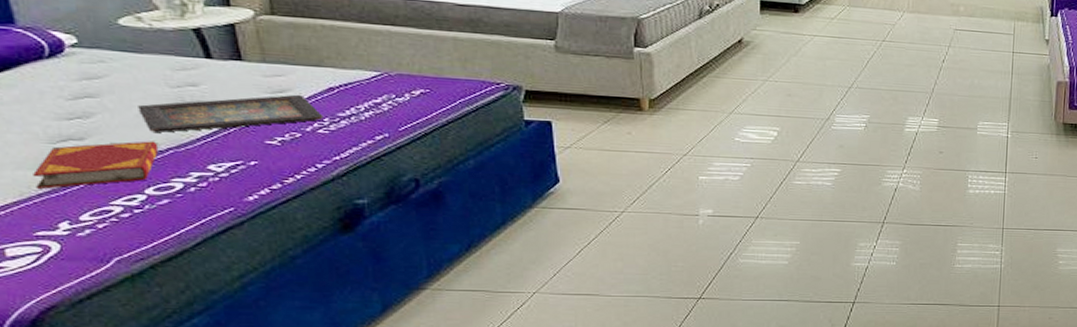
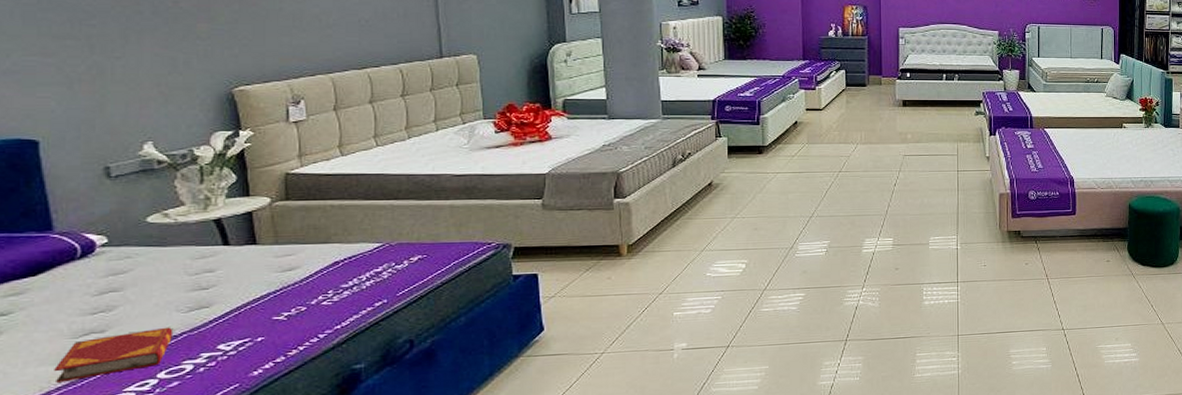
icon panel: present [138,94,324,134] -> none [158,270,328,320]

